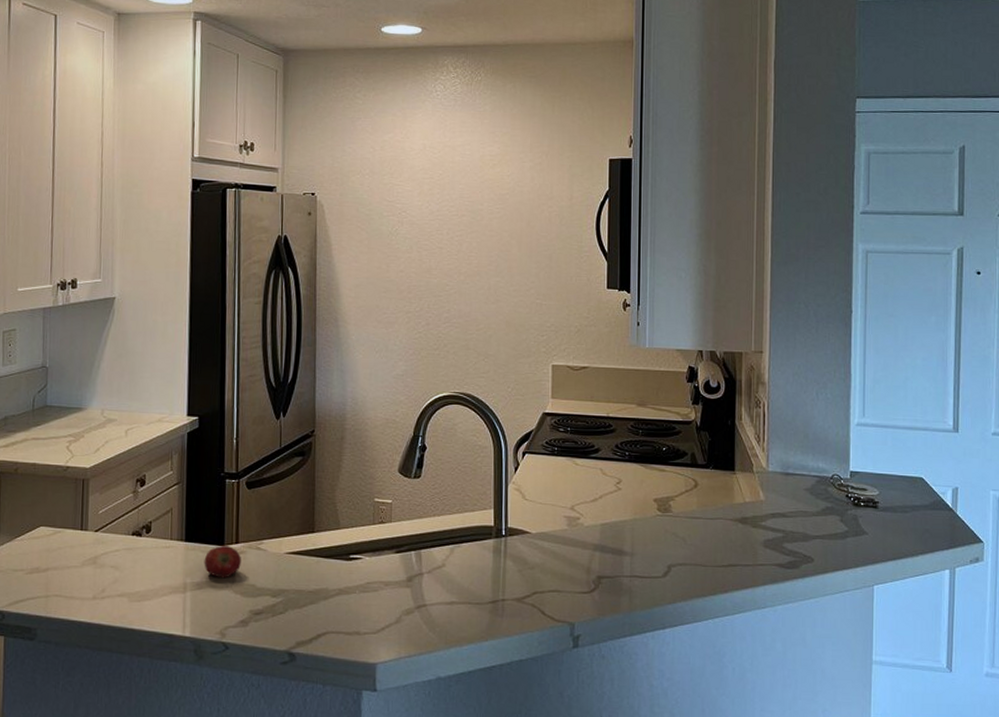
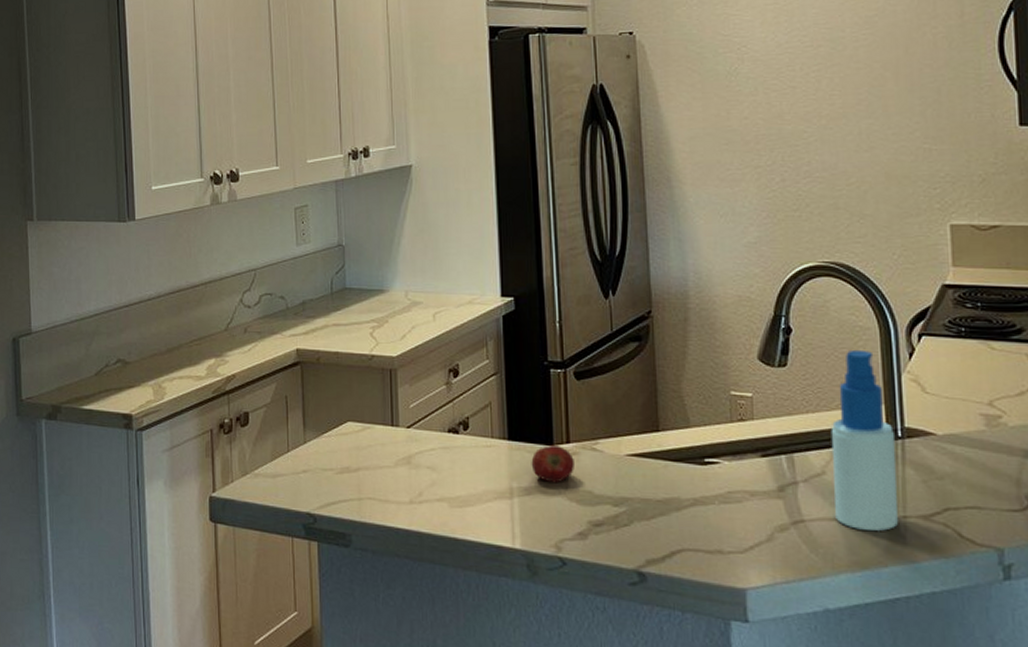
spray bottle: none [450,464,500,612] -> present [830,349,899,531]

